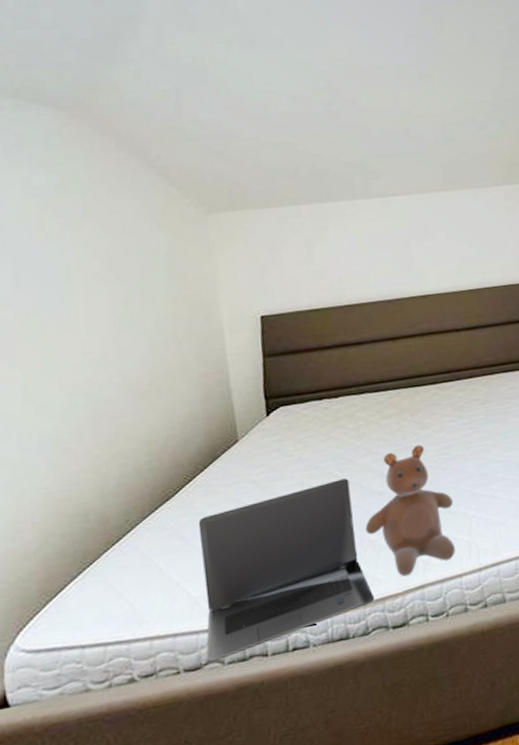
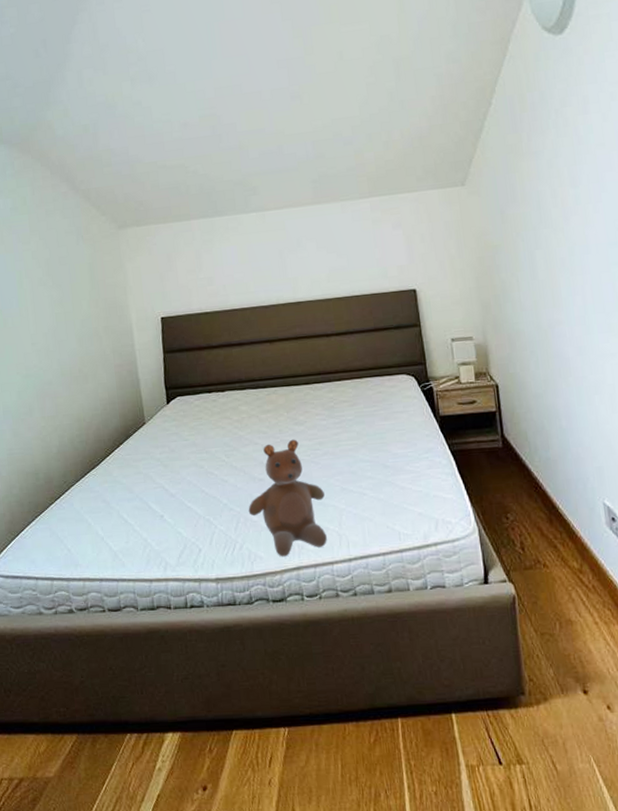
laptop computer: present [198,478,375,664] -> none [116,464,257,607]

